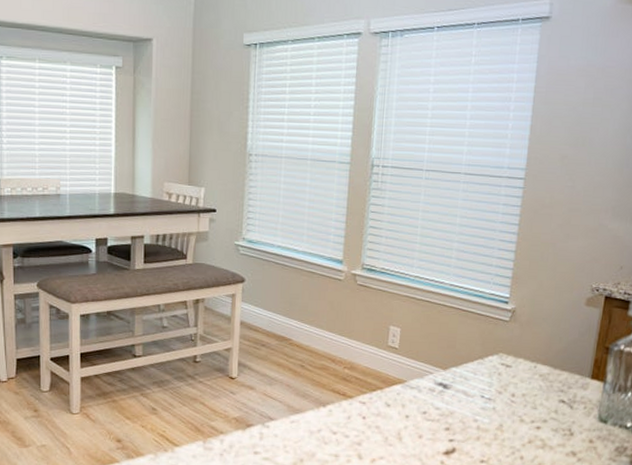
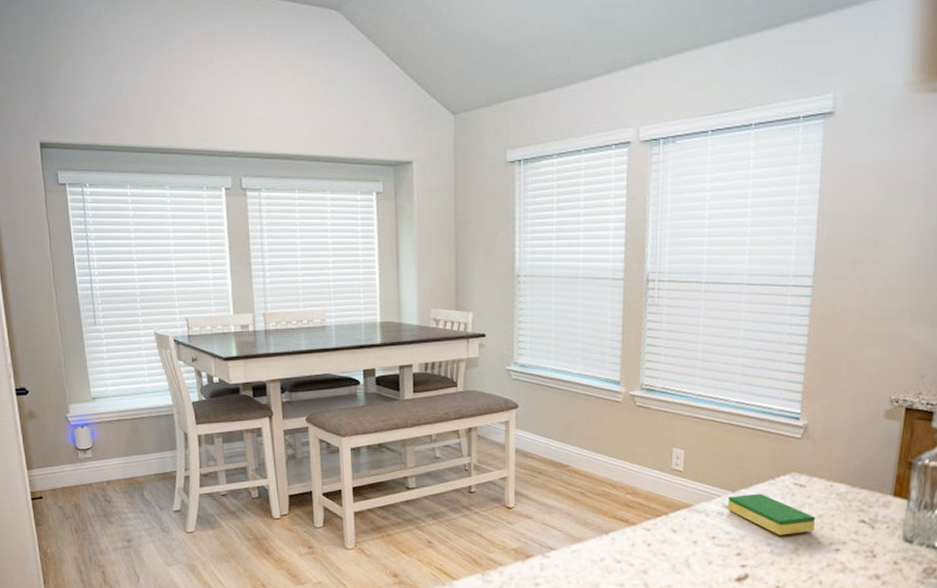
dish sponge: none [439,372,520,412] -> present [728,493,816,535]

